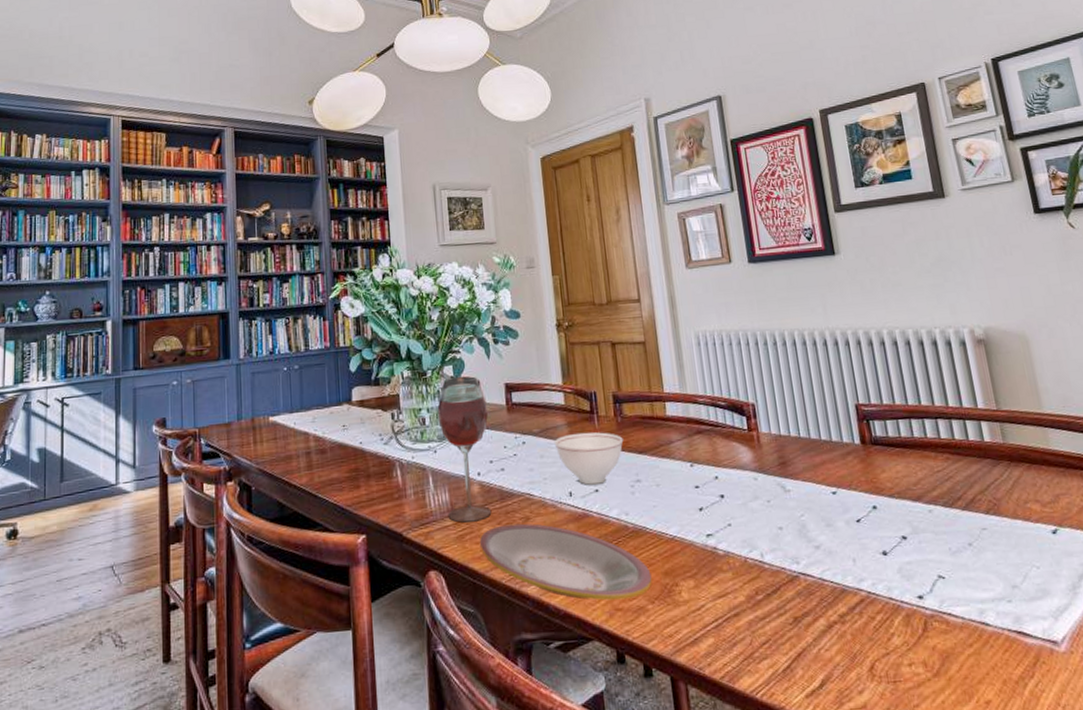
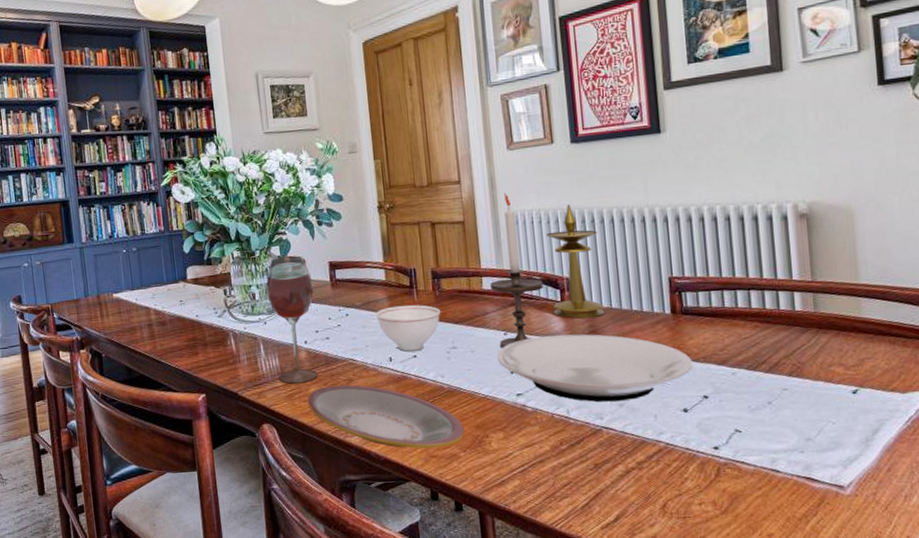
candlestick: none [674,312,729,482] -> present [490,193,544,348]
plate: none [683,465,888,544] -> present [496,334,693,402]
candlestick: none [728,326,793,450] -> present [545,204,605,319]

